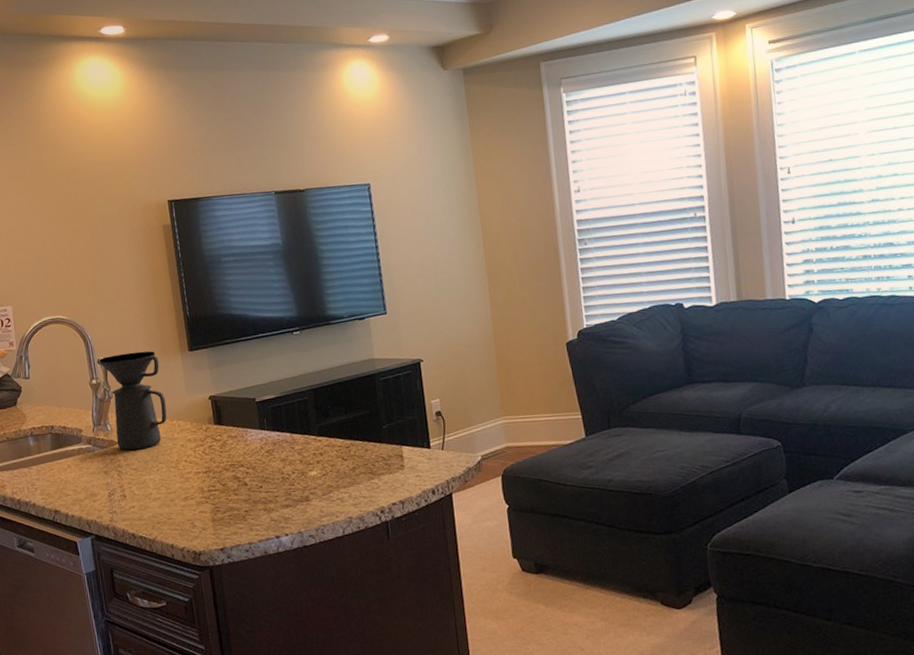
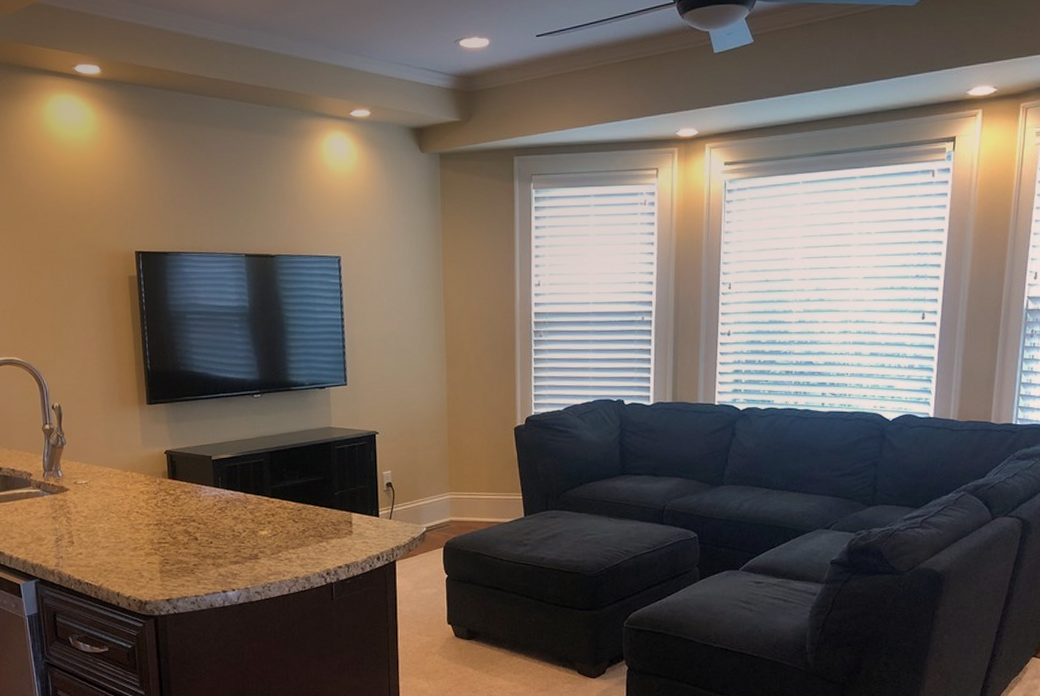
coffee maker: present [99,351,167,451] -> none [53,400,121,498]

